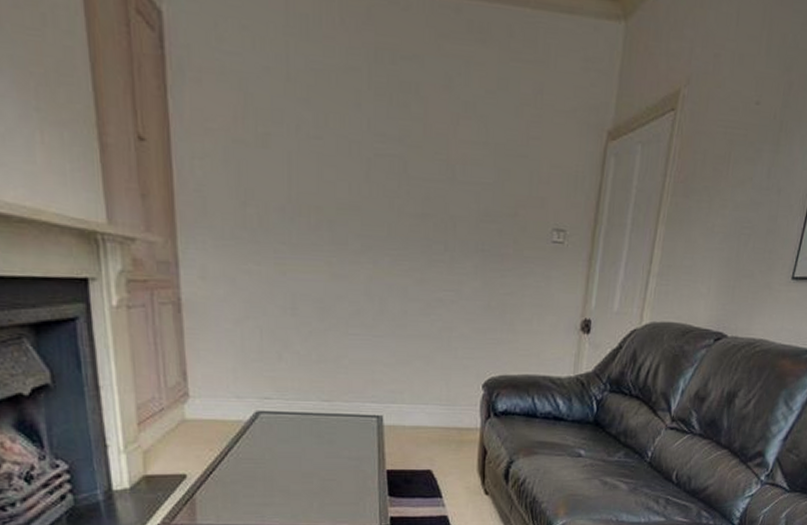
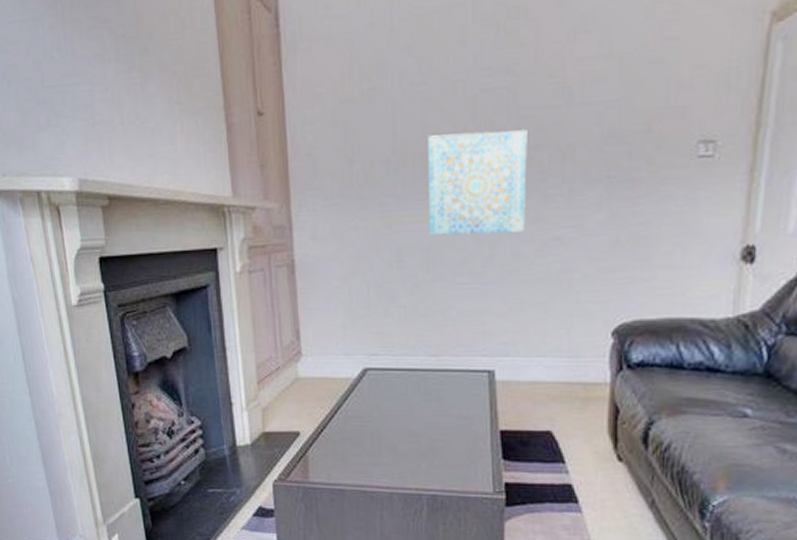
wall art: none [323,190,416,291] -> present [428,130,527,236]

